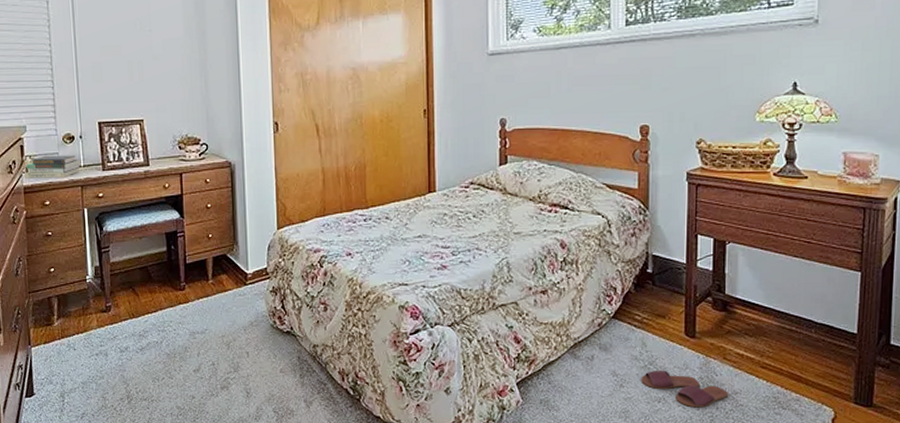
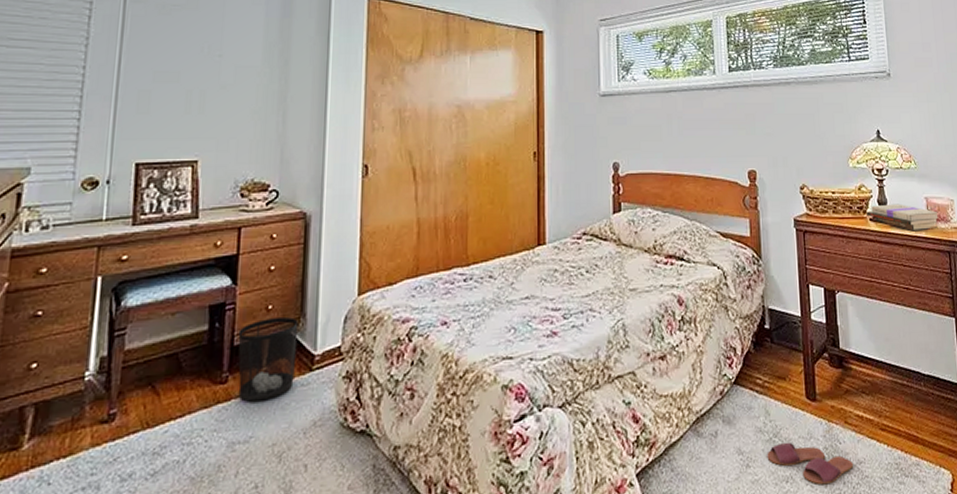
books: present [24,155,81,178] -> none [14,205,104,238]
waste bin: none [189,243,234,305] -> present [238,316,299,402]
books: none [770,158,857,187] -> present [866,203,939,232]

